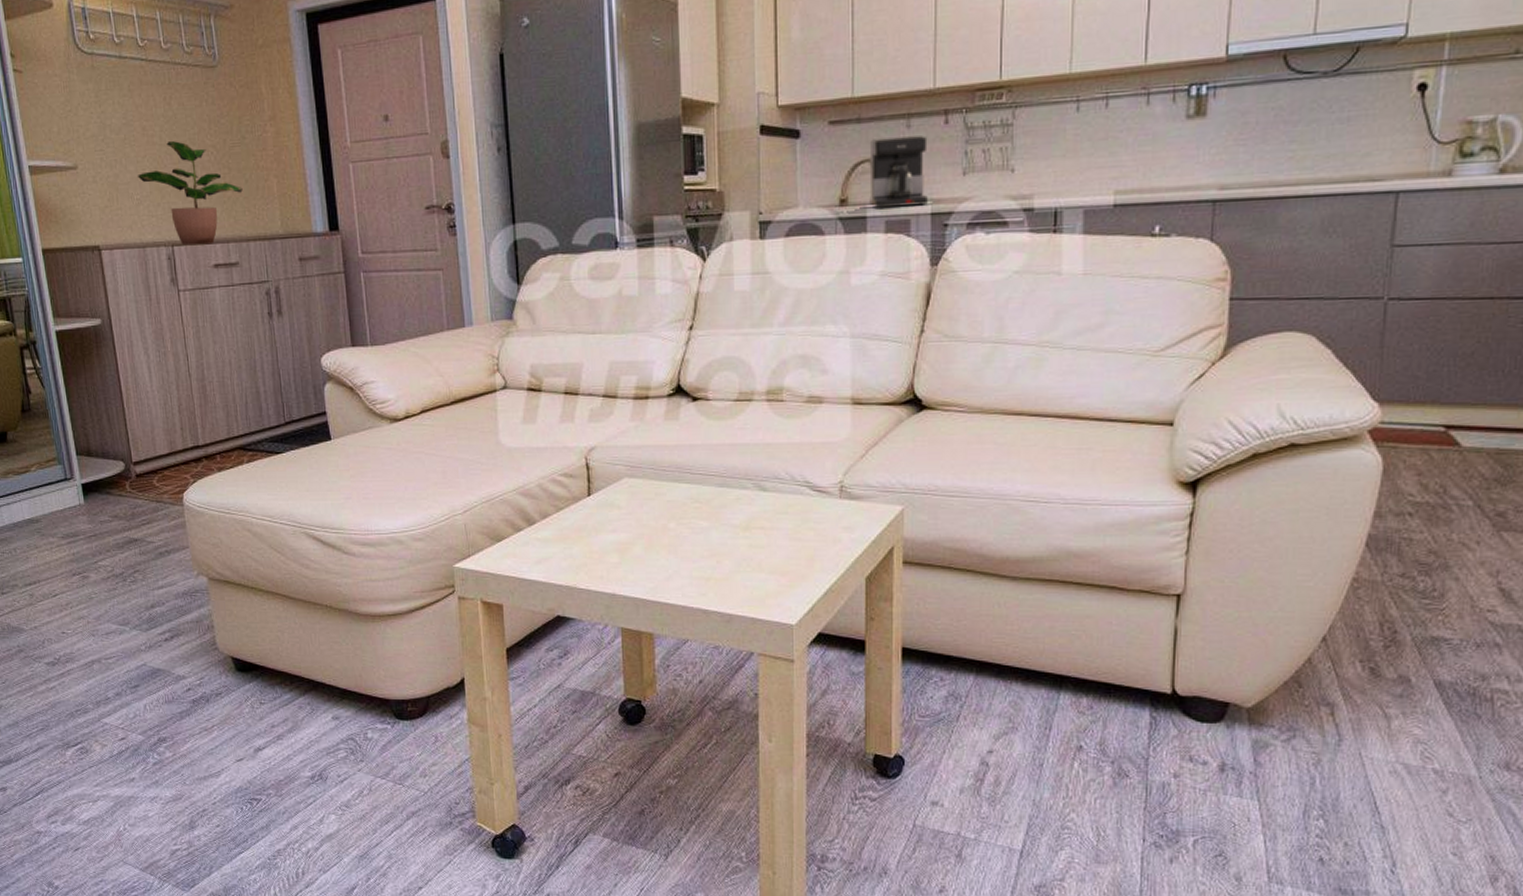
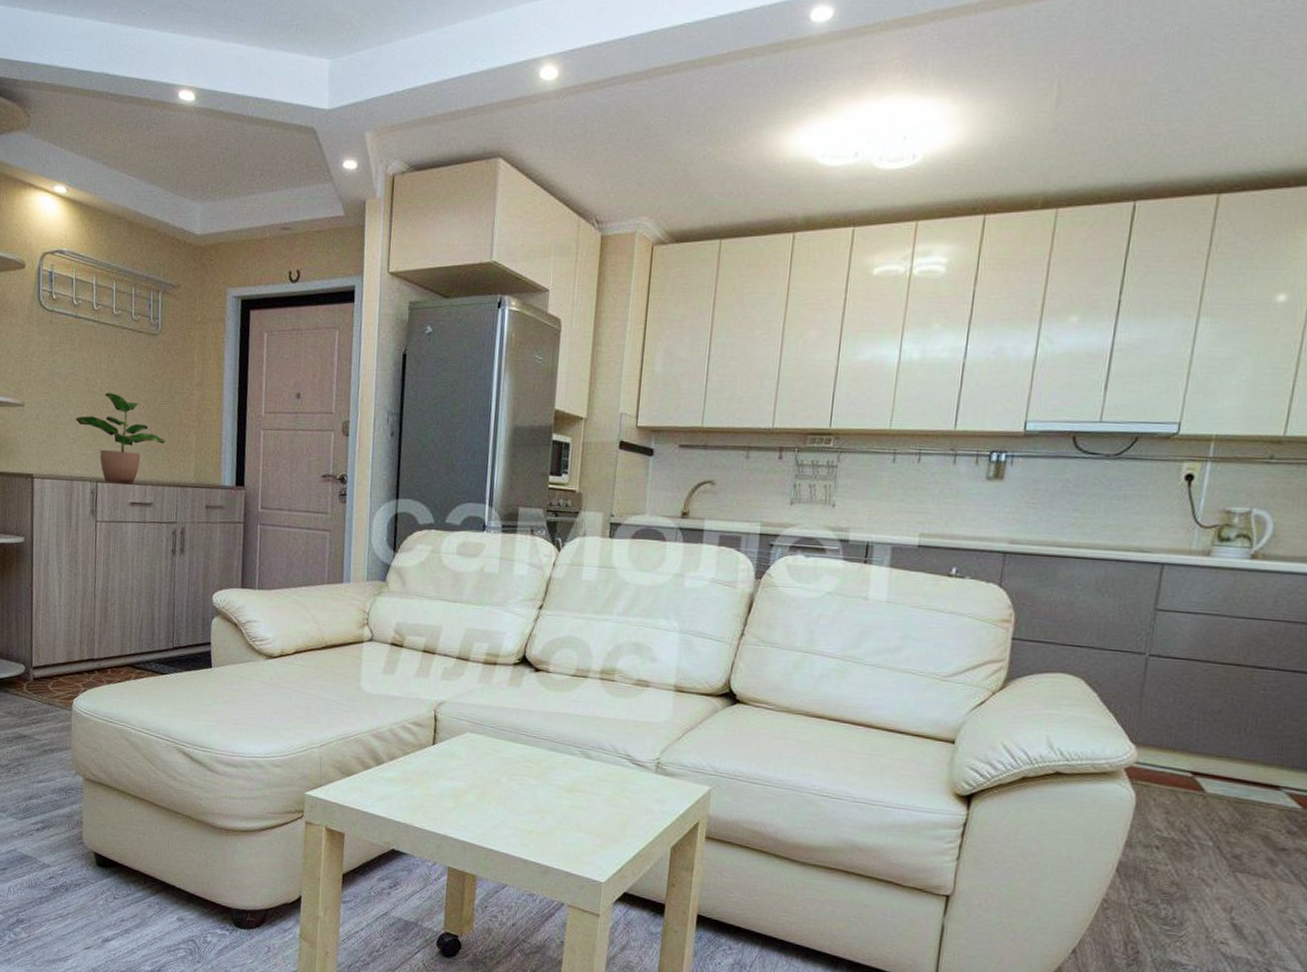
coffee maker: present [869,135,928,209] -> none [707,464,763,526]

